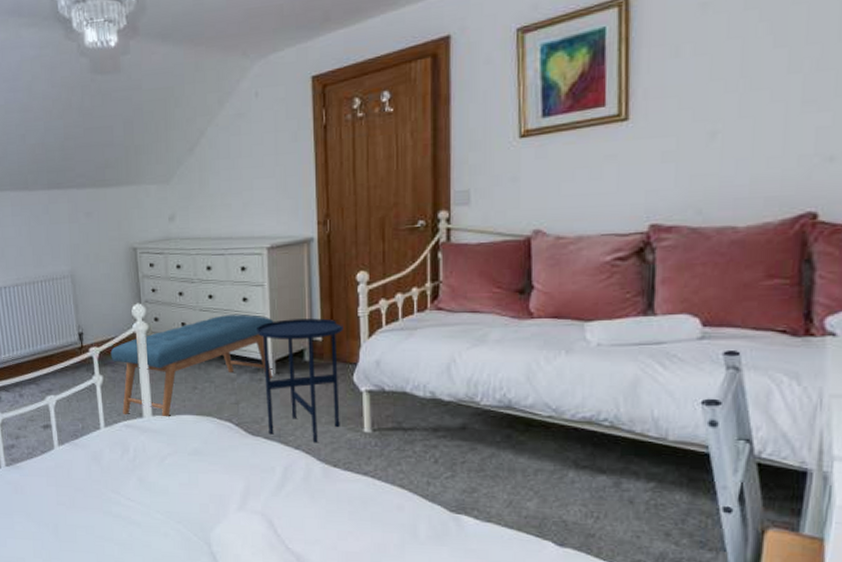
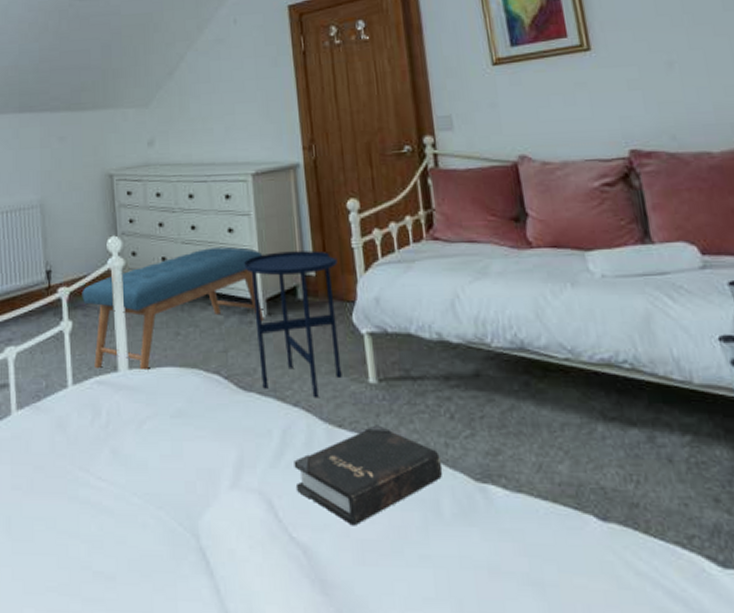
hardback book: none [293,466,423,542] -> present [294,425,443,526]

